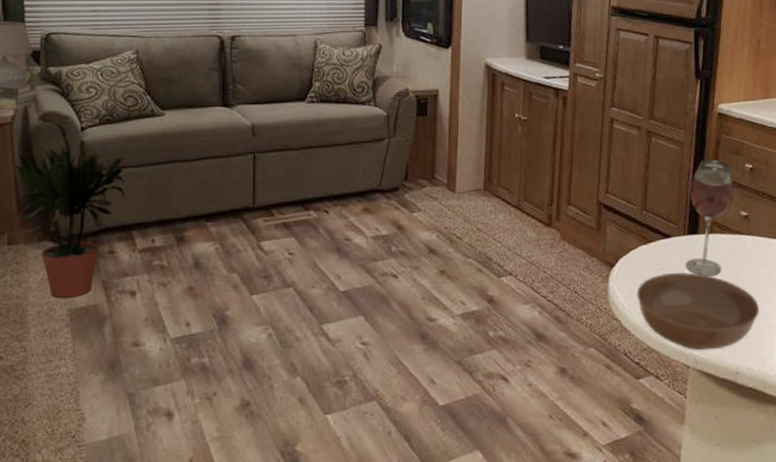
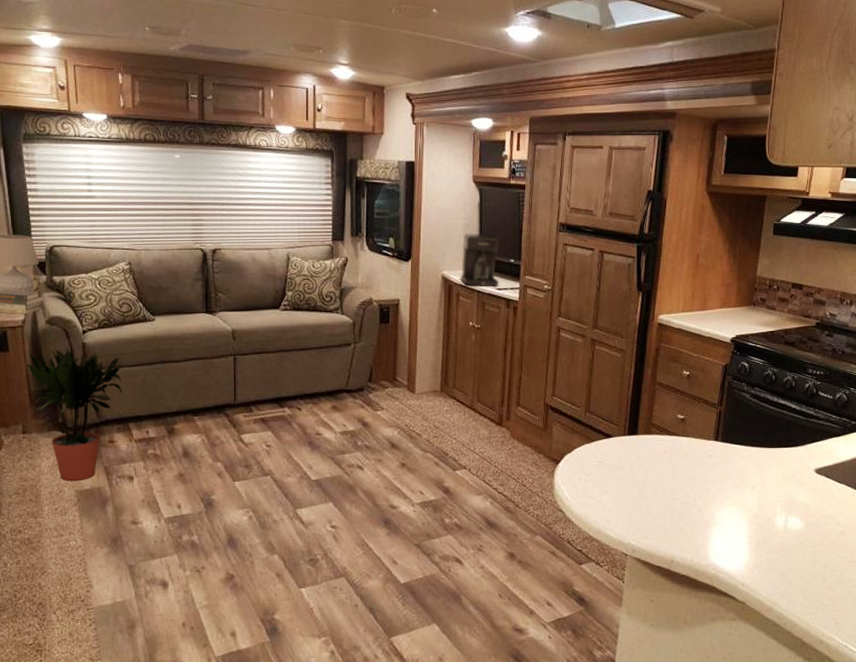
coffee maker: none [505,18,548,75] -> present [460,233,500,286]
bowl: present [636,271,759,351] -> none [580,469,693,541]
wineglass: present [686,159,734,276] -> none [625,366,672,473]

